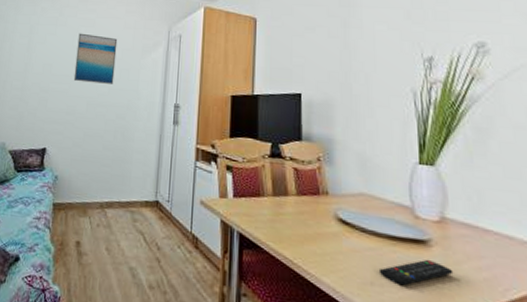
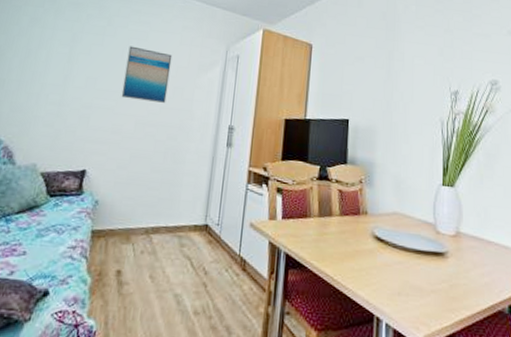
remote control: present [378,259,454,286] -> none [405,269,463,294]

